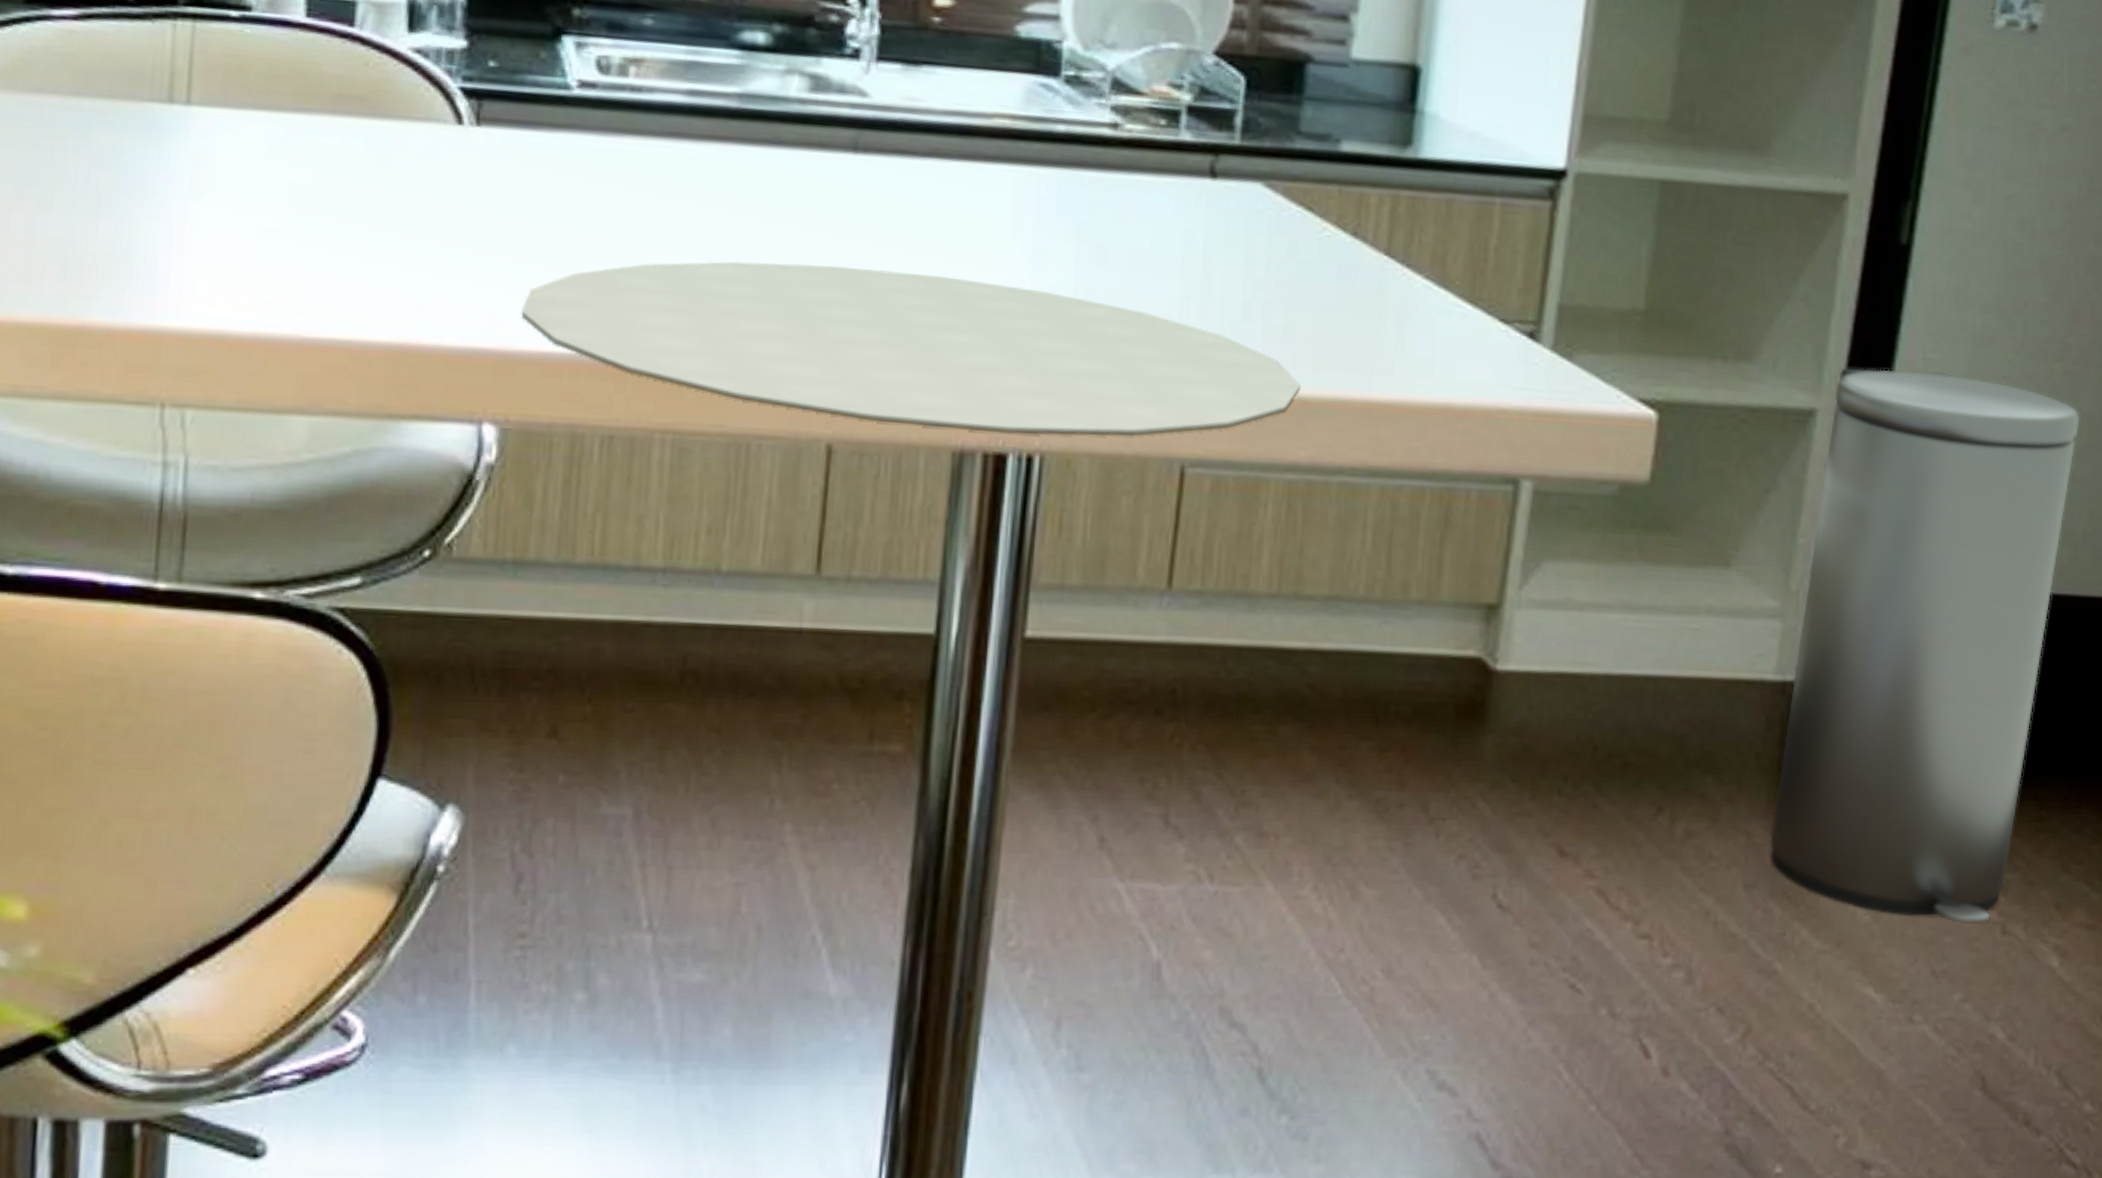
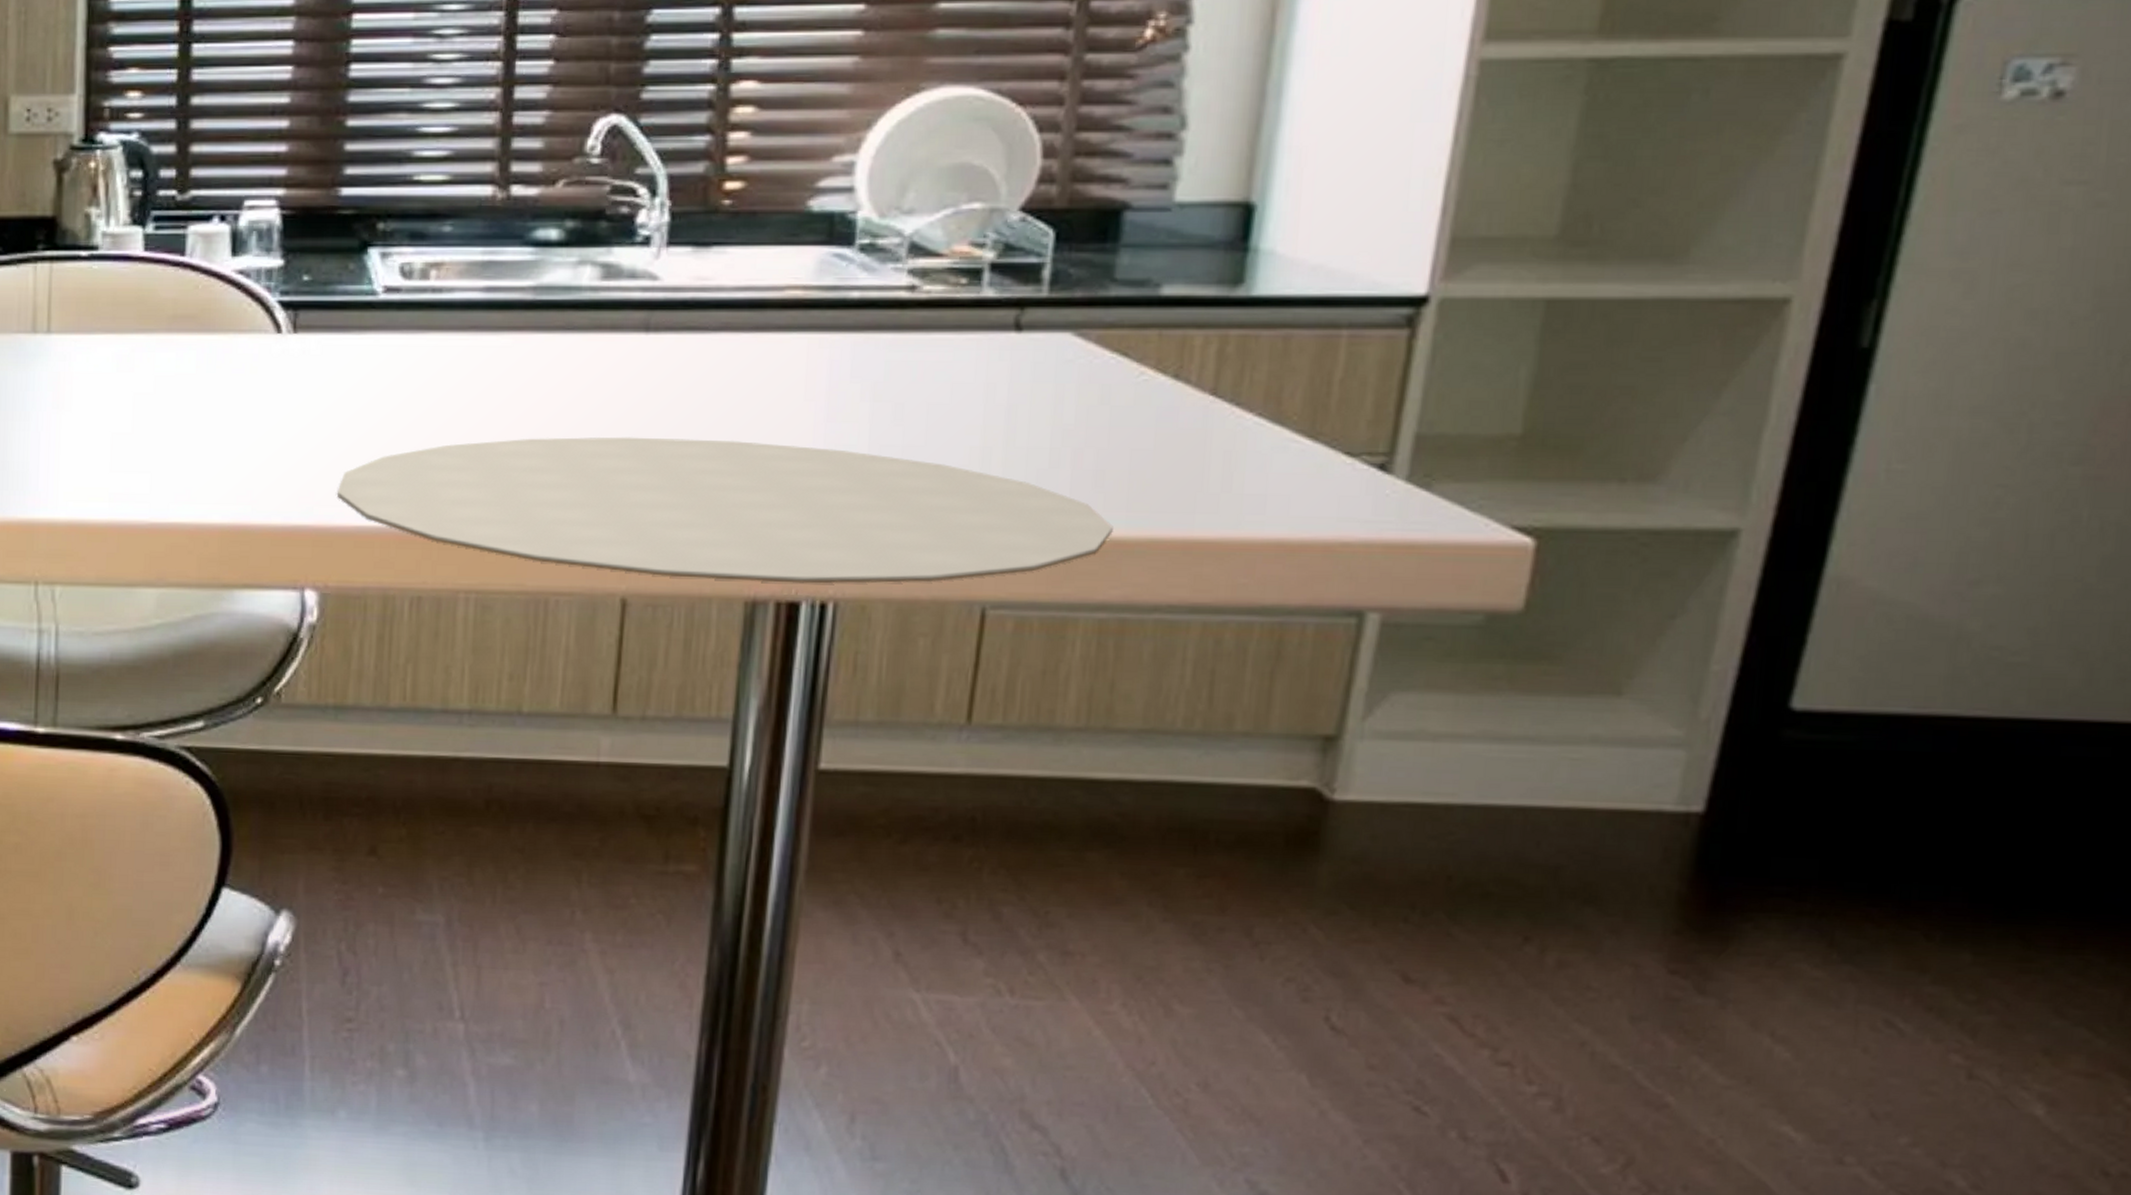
pedal bin: present [1770,367,2080,924] -> none [1663,483,2104,1067]

